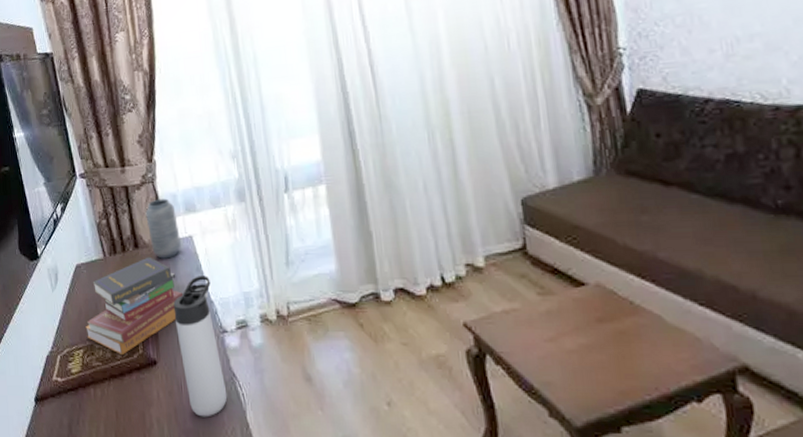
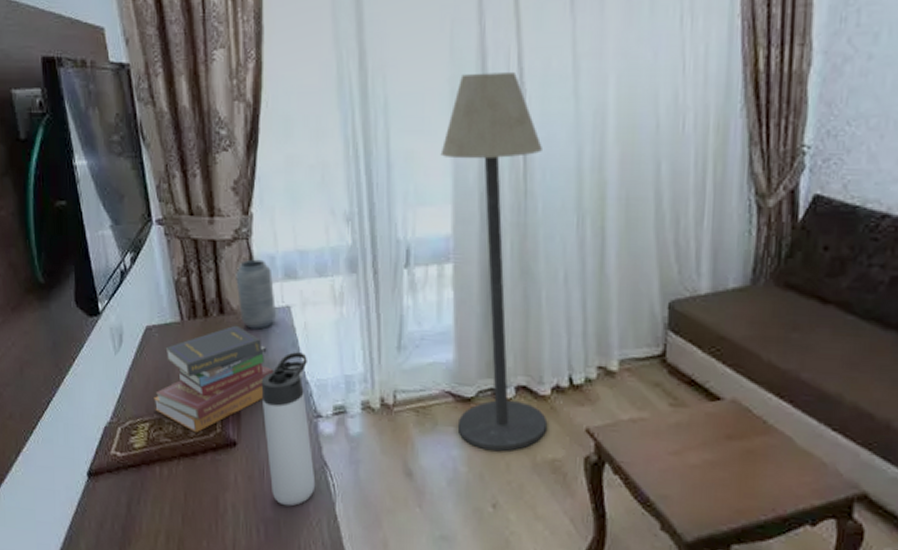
floor lamp: none [304,19,428,352] -> present [440,73,548,452]

